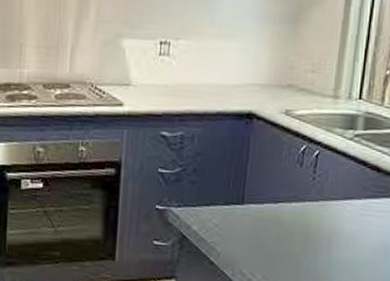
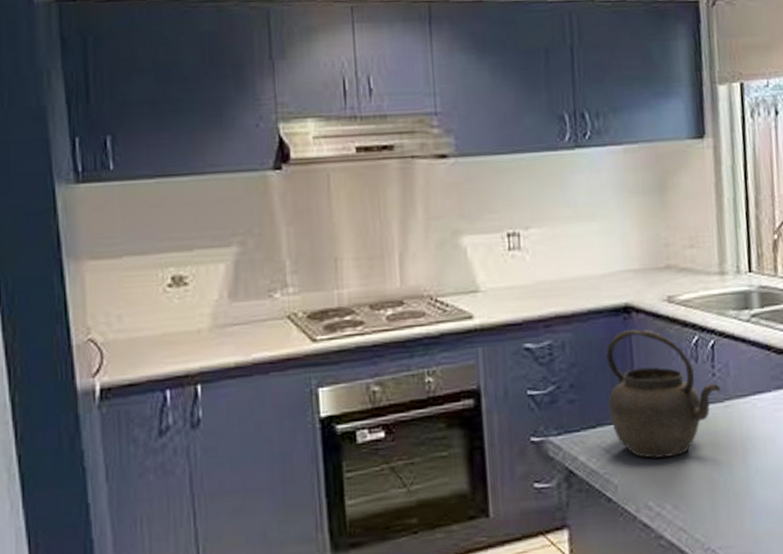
kettle: none [222,132,319,239] -> present [606,329,722,458]

